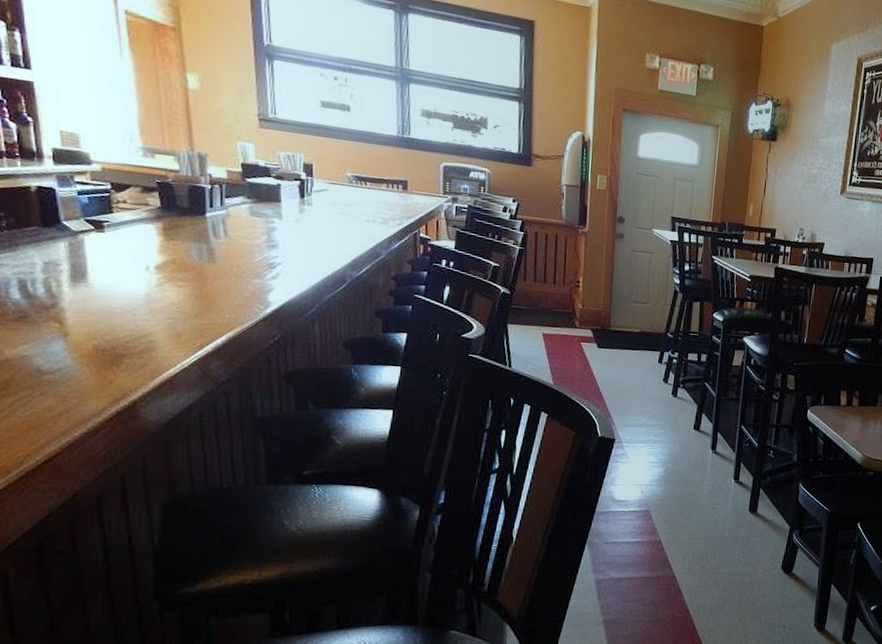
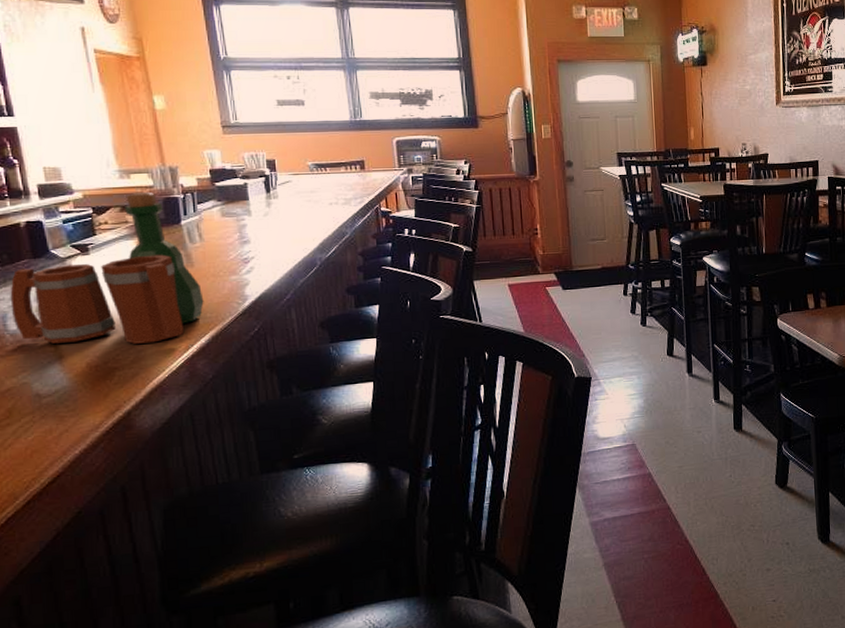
tavern set: none [15,174,224,336] -> present [10,192,204,344]

